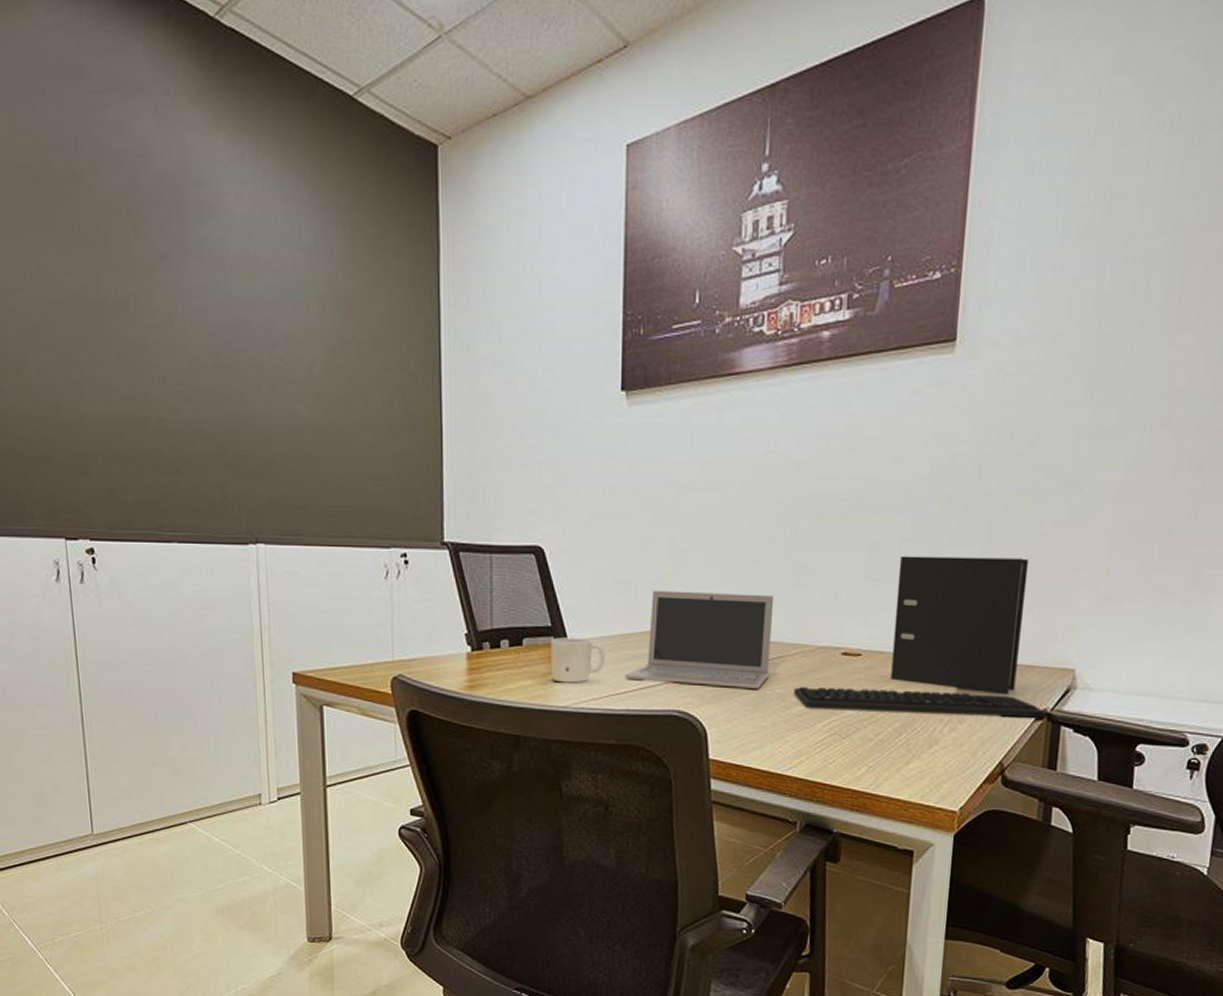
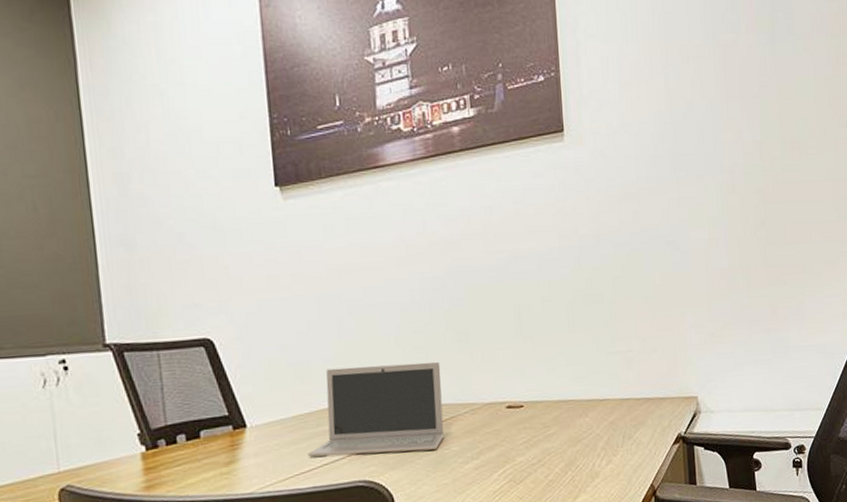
mug: present [550,637,605,683] -> none [229,422,287,470]
computer keyboard: present [794,687,1045,718] -> none [469,426,680,462]
binder: present [891,556,1029,695] -> none [544,307,654,426]

